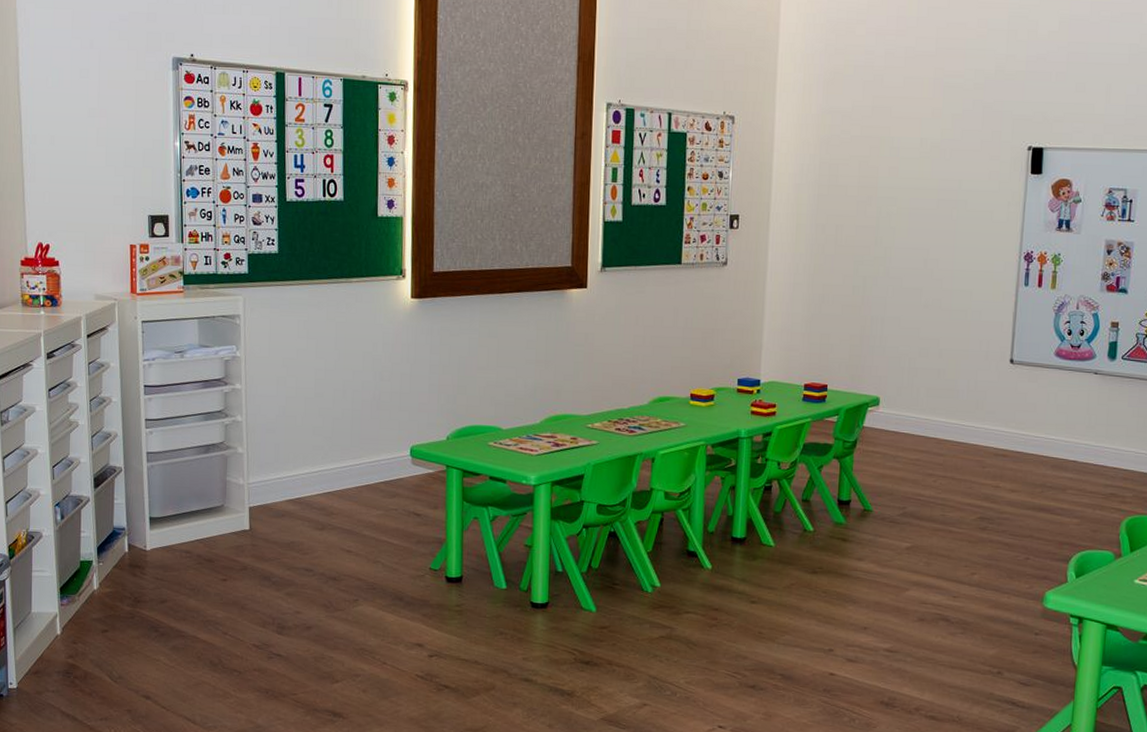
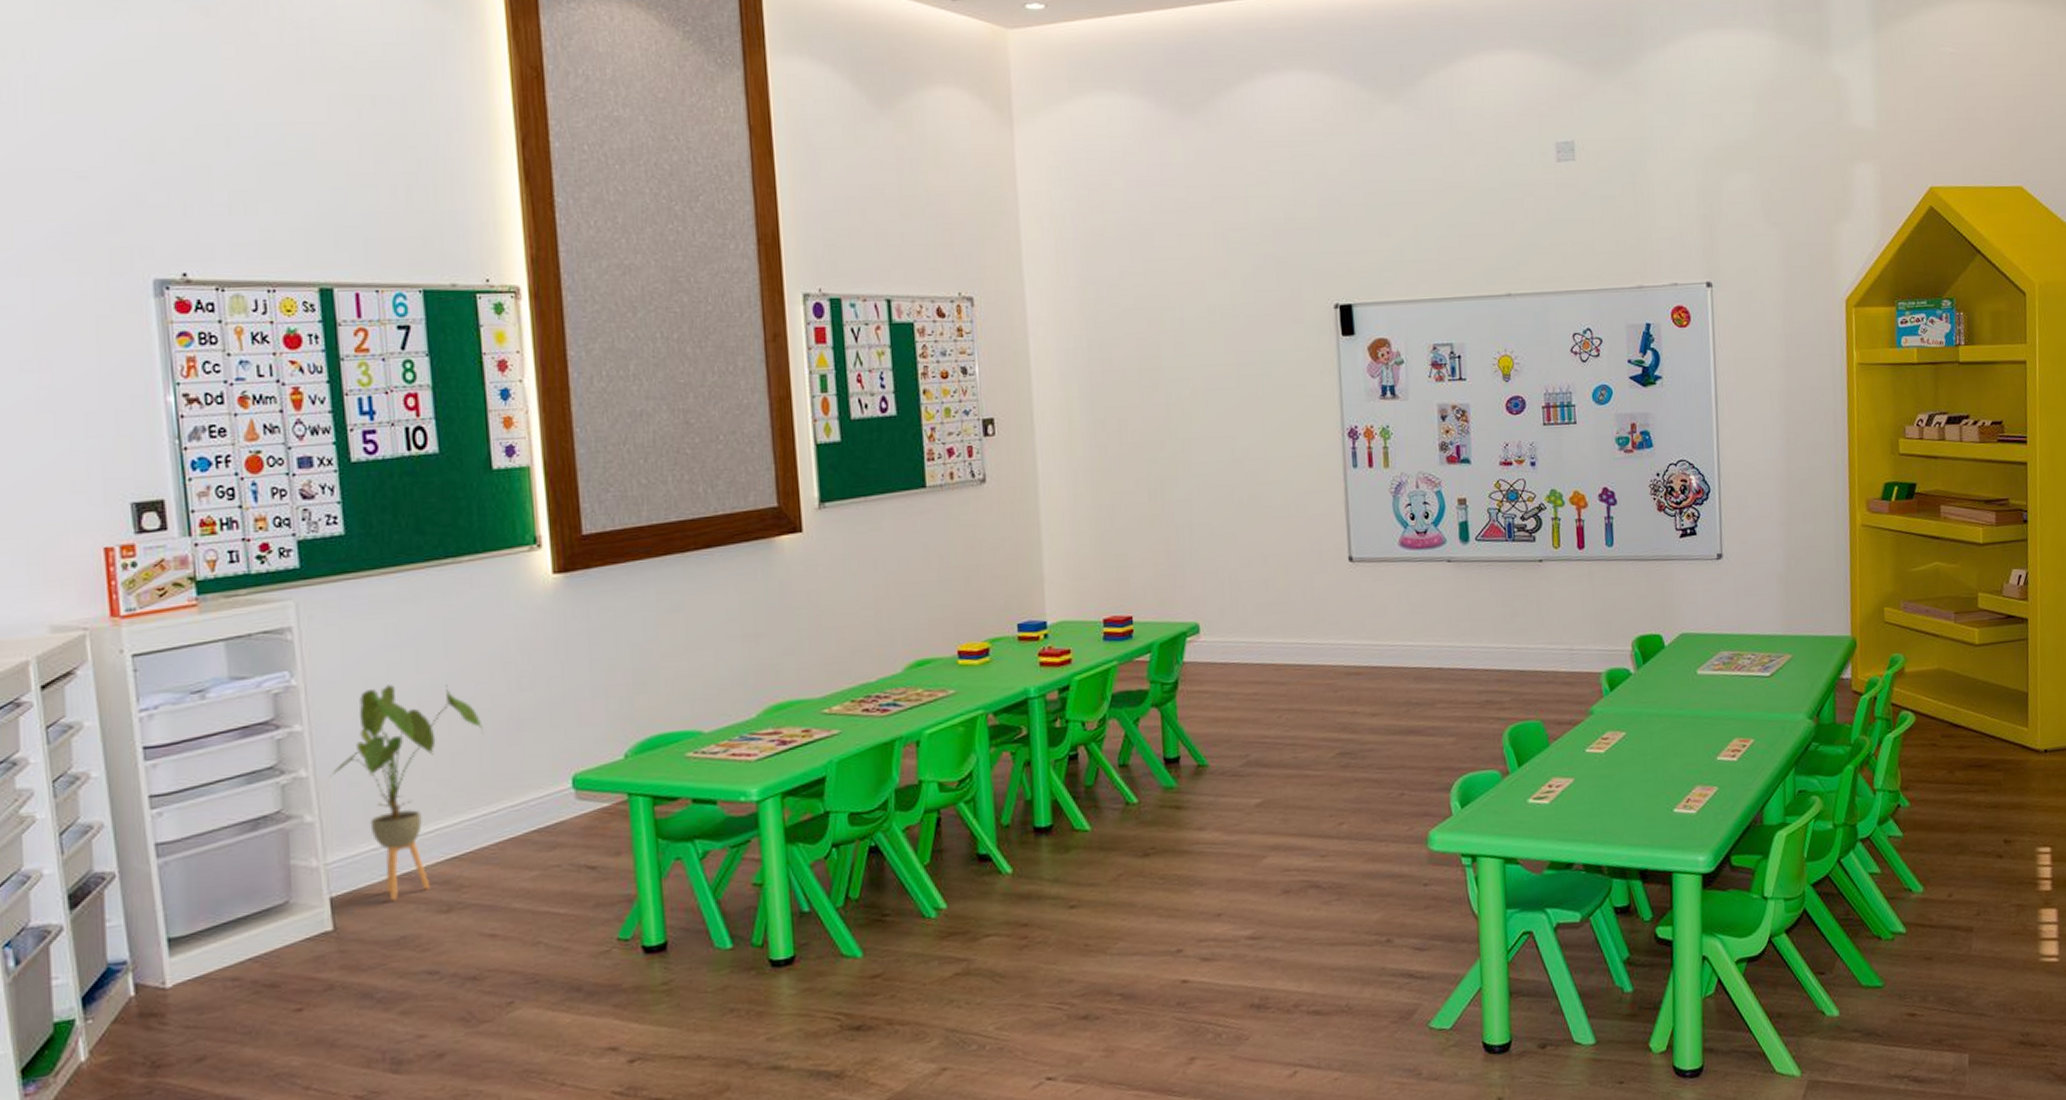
house plant: none [255,364,355,516] -> present [330,684,483,901]

